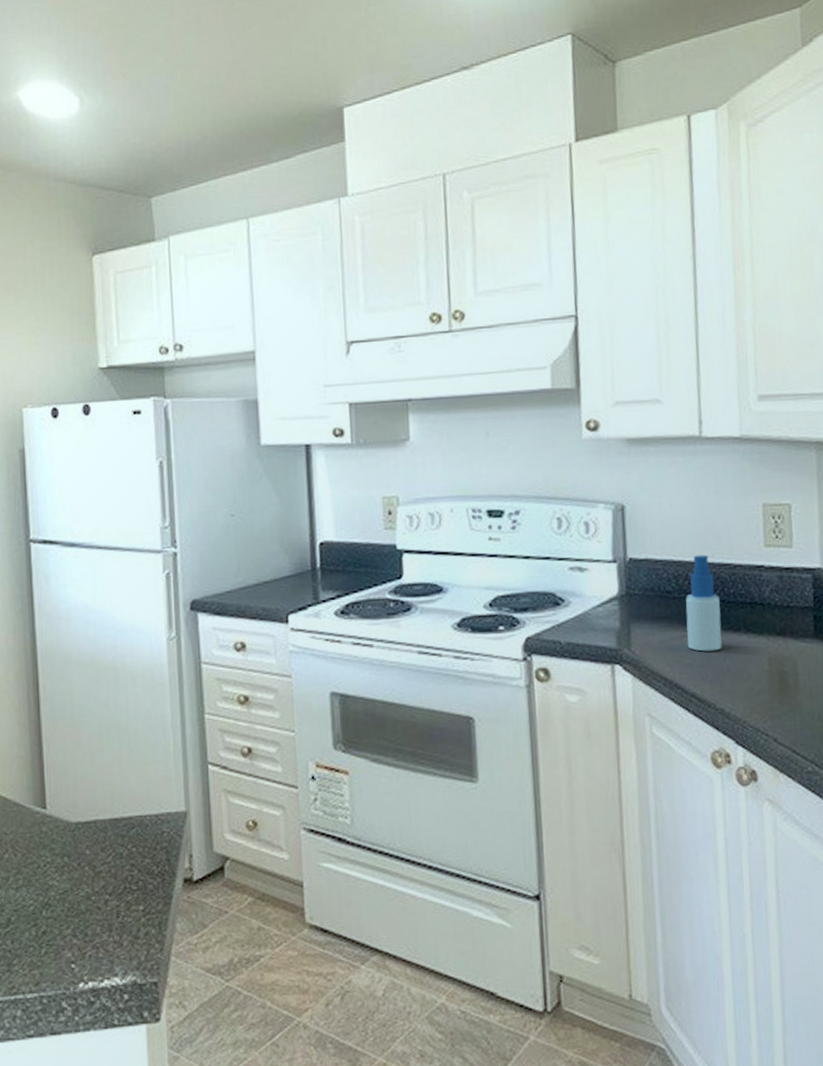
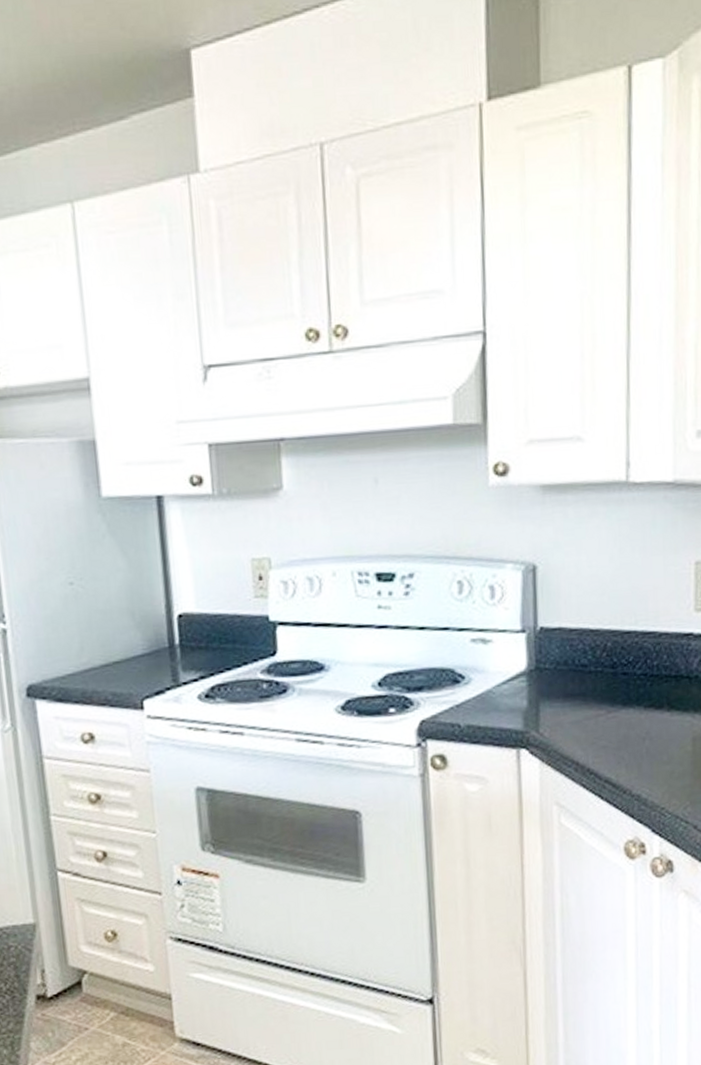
spray bottle: present [685,555,722,652] -> none [602,622,642,732]

